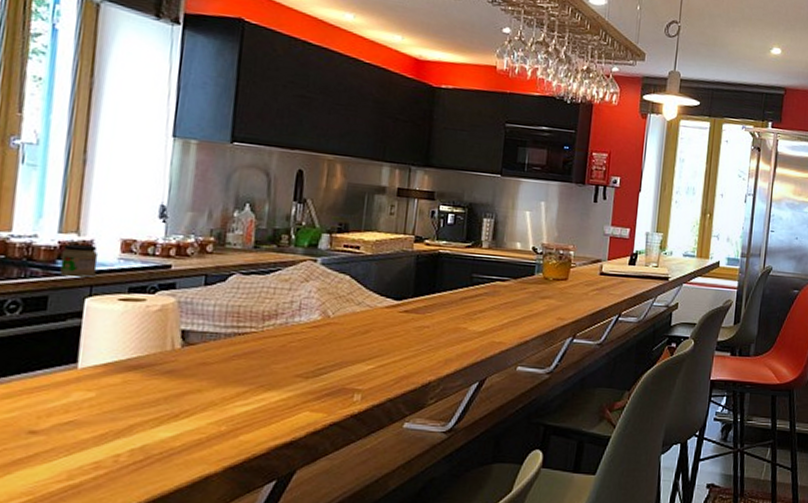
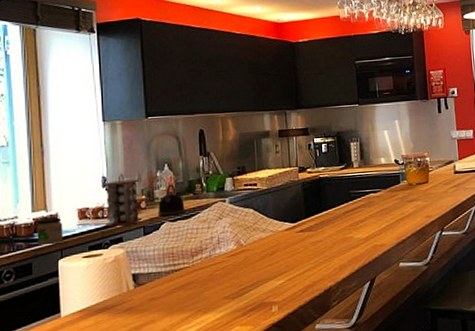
spice rack: none [155,205,211,270] -> present [103,174,142,227]
kettle: none [227,228,264,268] -> present [157,184,185,217]

